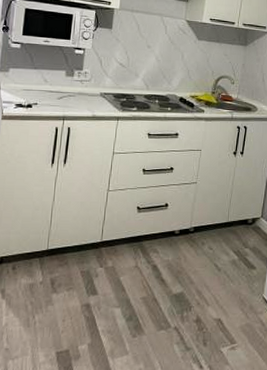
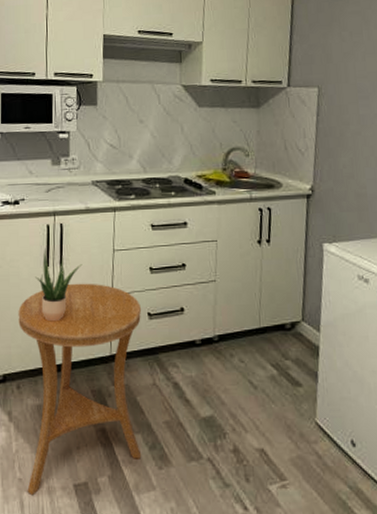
side table: none [12,179,133,363] -> present [18,283,142,496]
potted plant: none [40,147,84,212] -> present [35,248,82,322]

